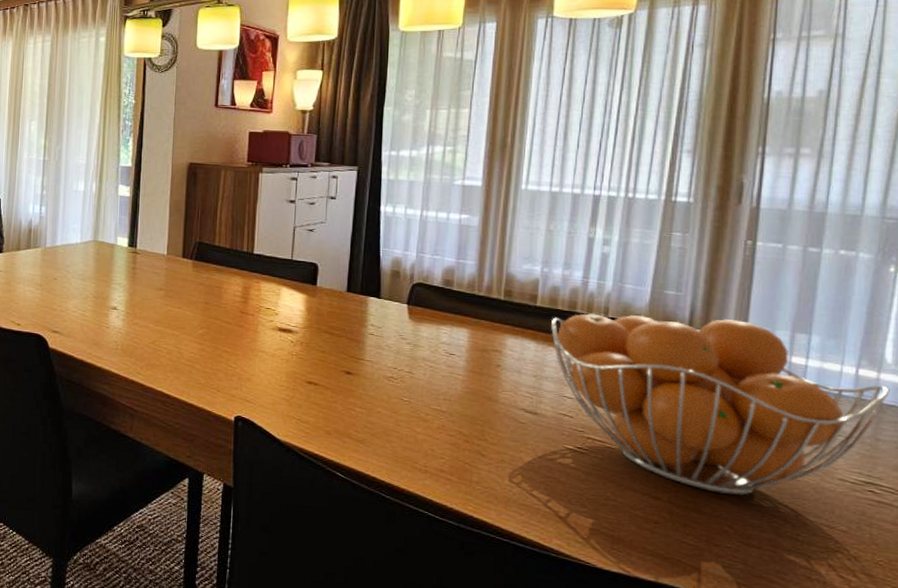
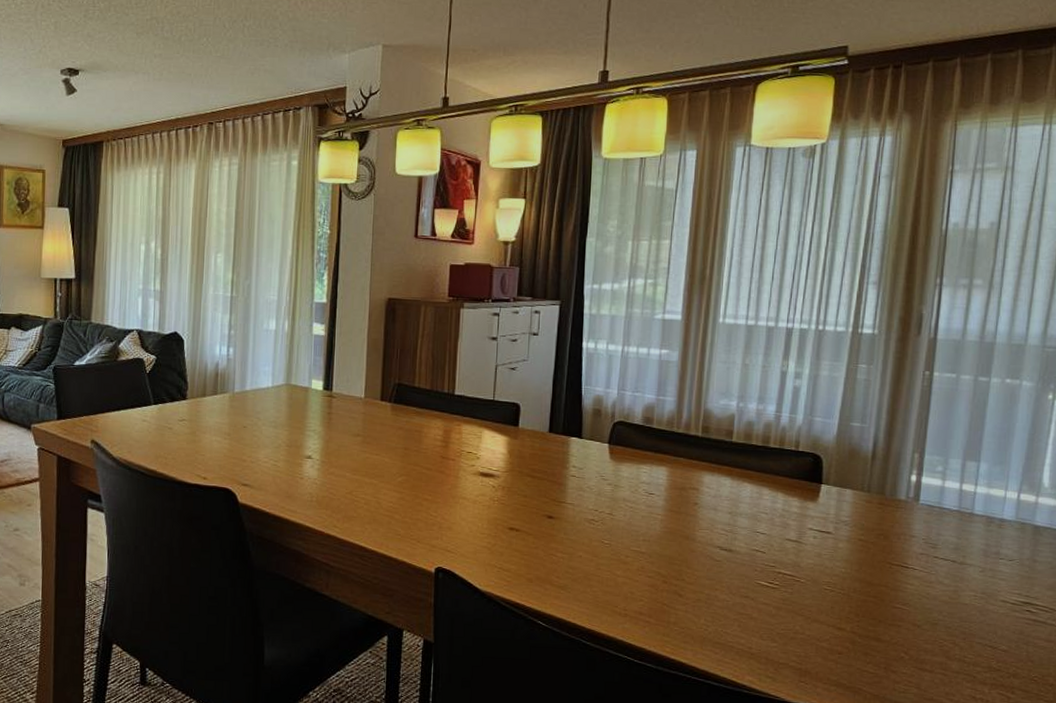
fruit basket: present [551,313,890,495] -> none [746,448,1046,622]

